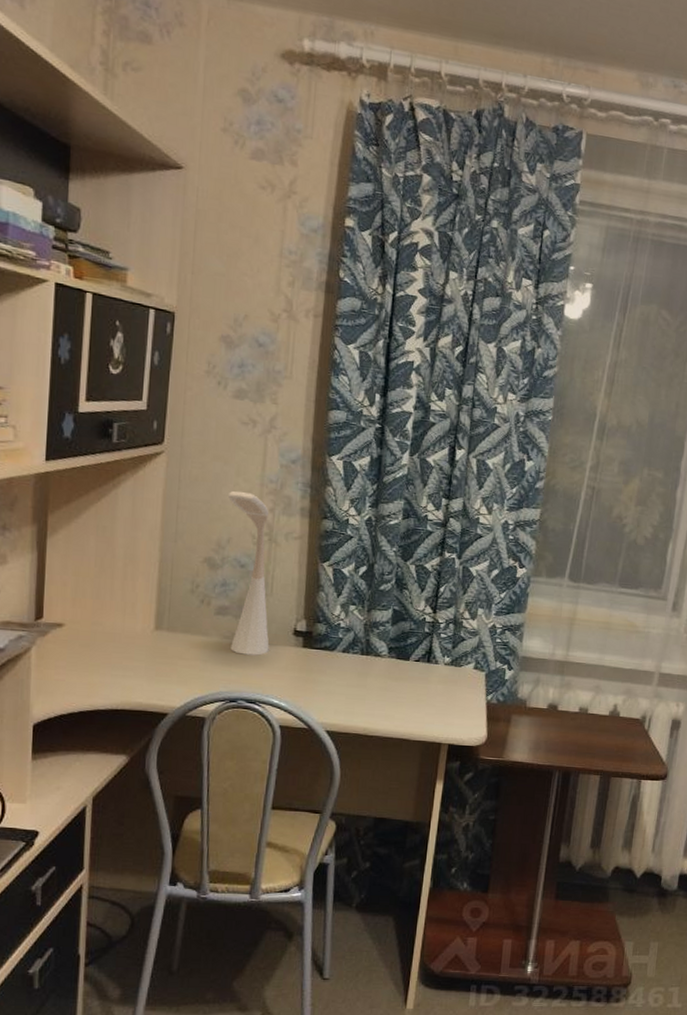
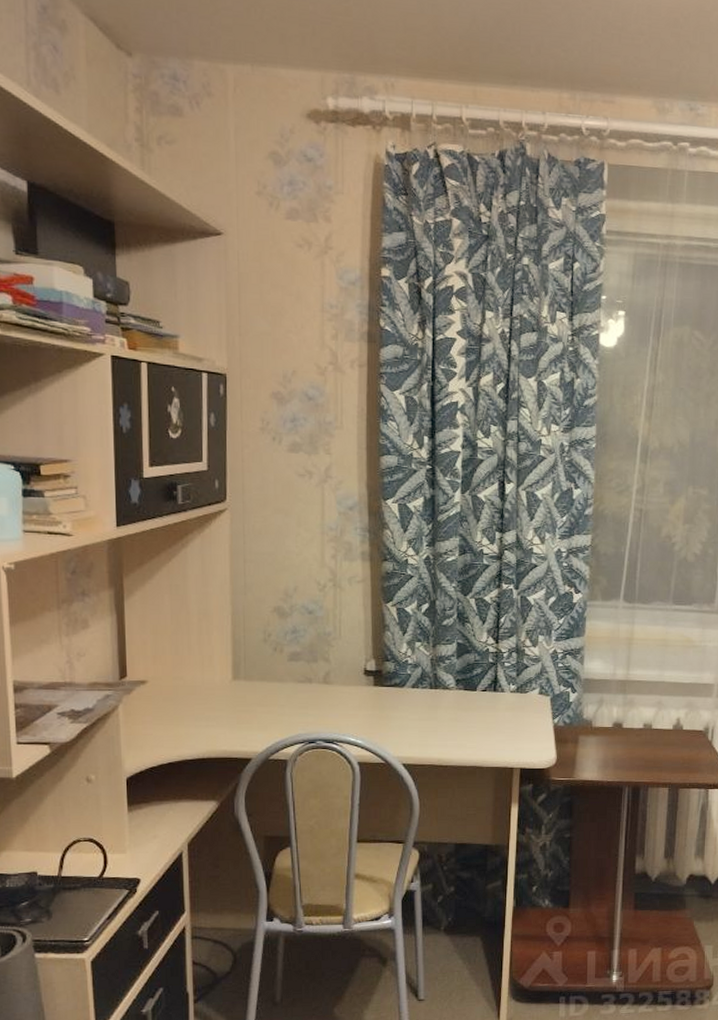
desk lamp: present [228,491,269,656] -> none [292,540,342,697]

